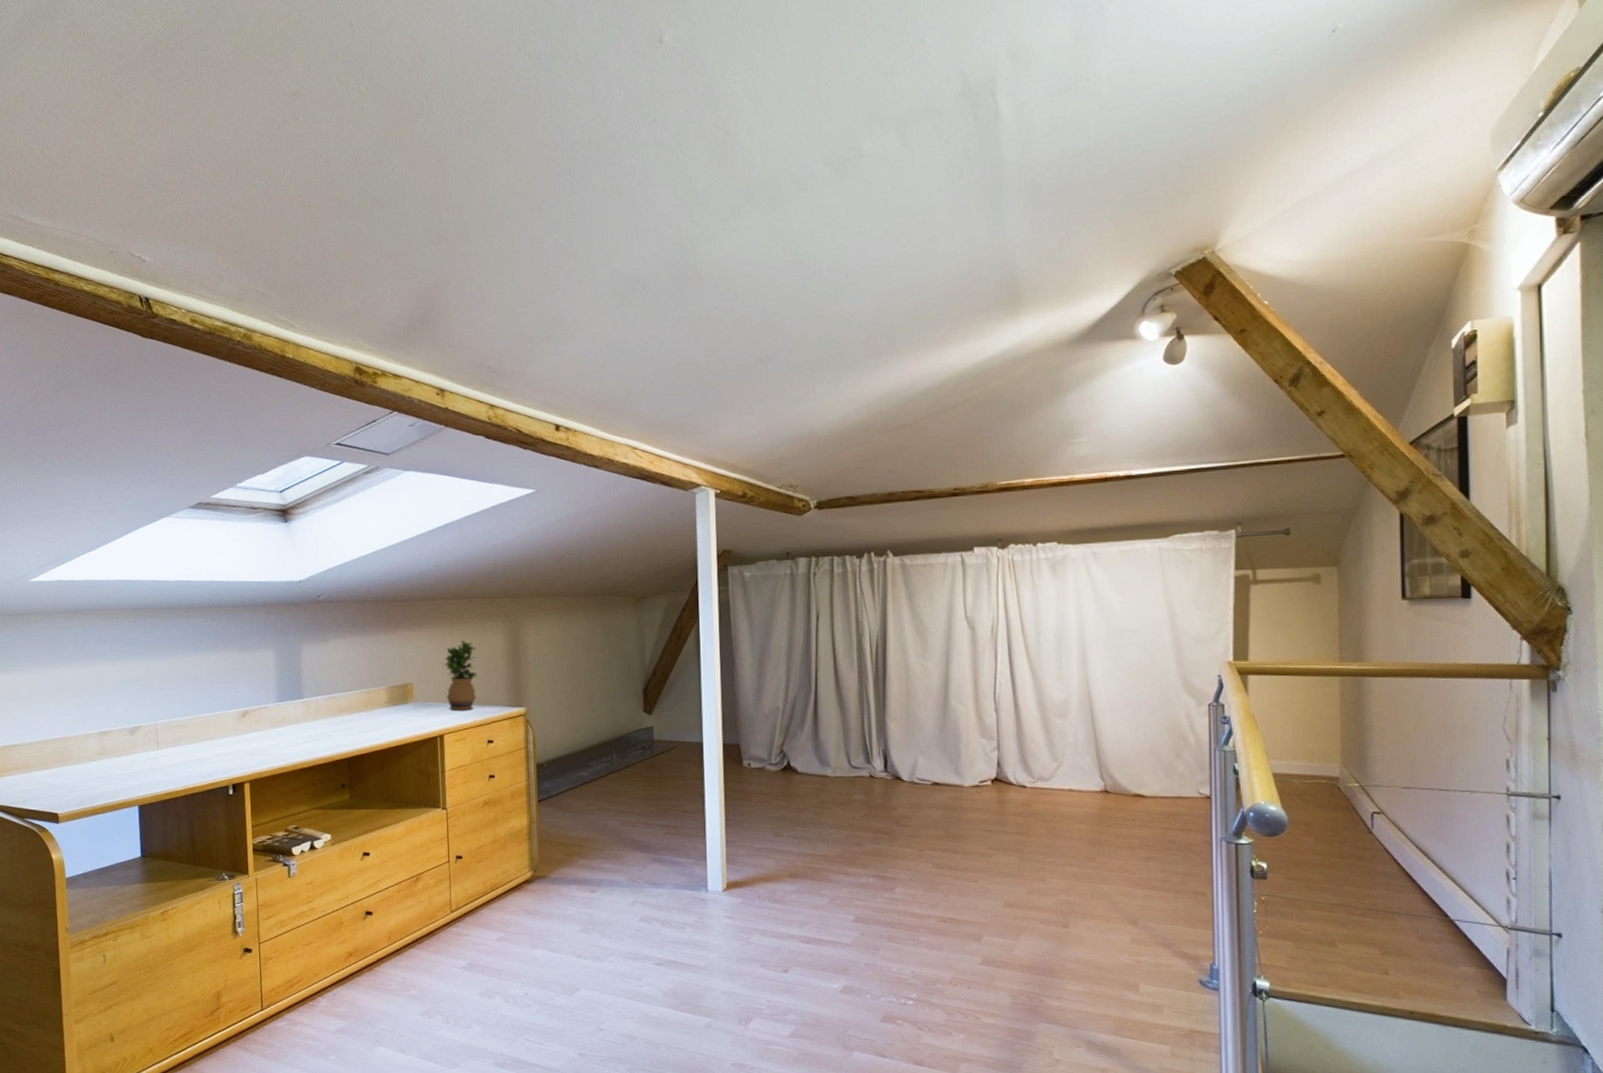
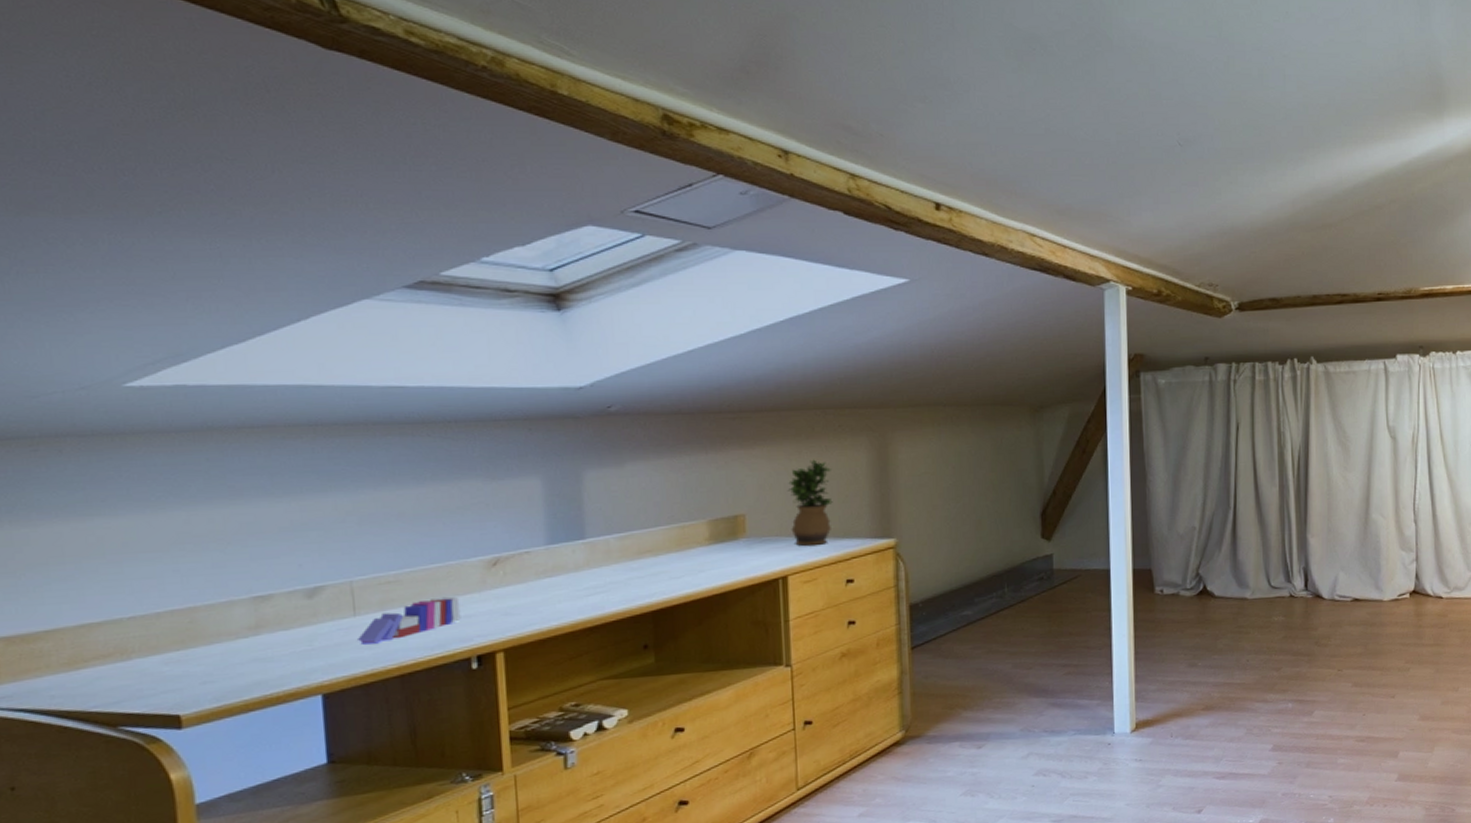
books: none [160,738,223,772] -> present [358,596,461,645]

